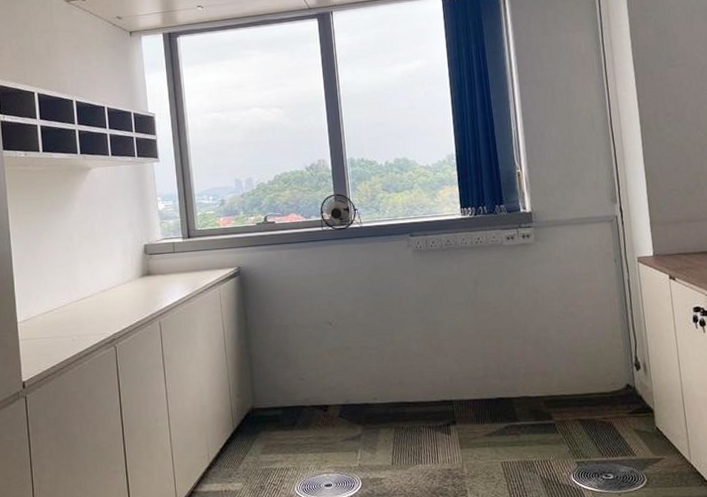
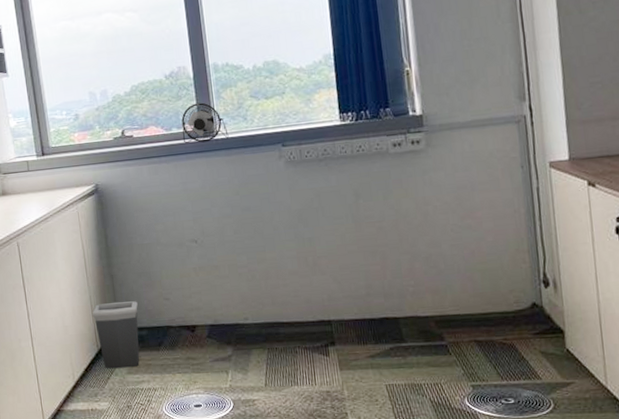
trash bin: none [229,381,274,449] -> present [91,301,140,369]

